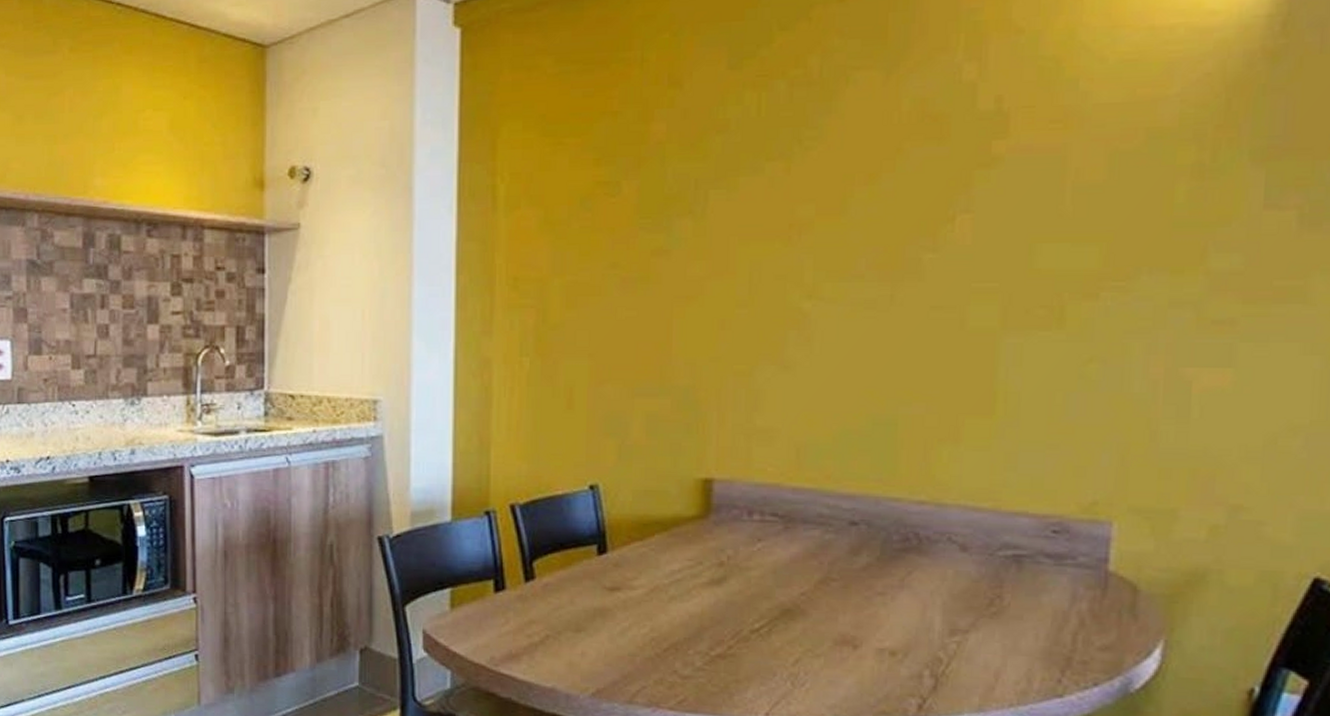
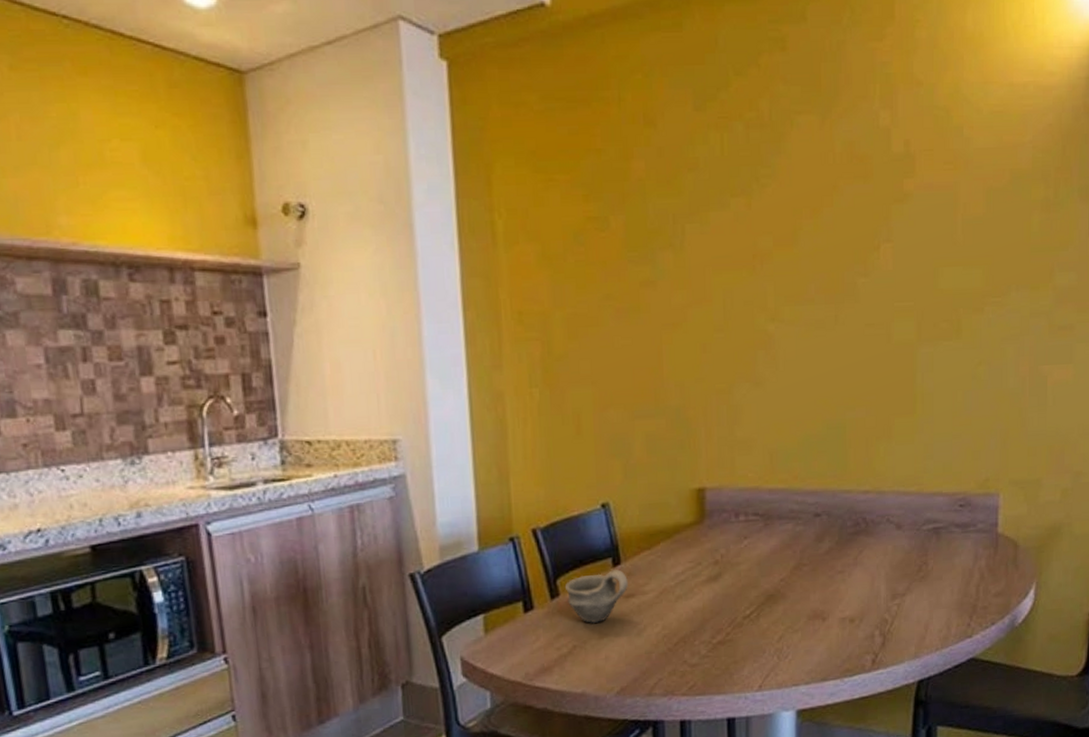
cup: none [542,557,614,615] -> present [565,568,628,624]

